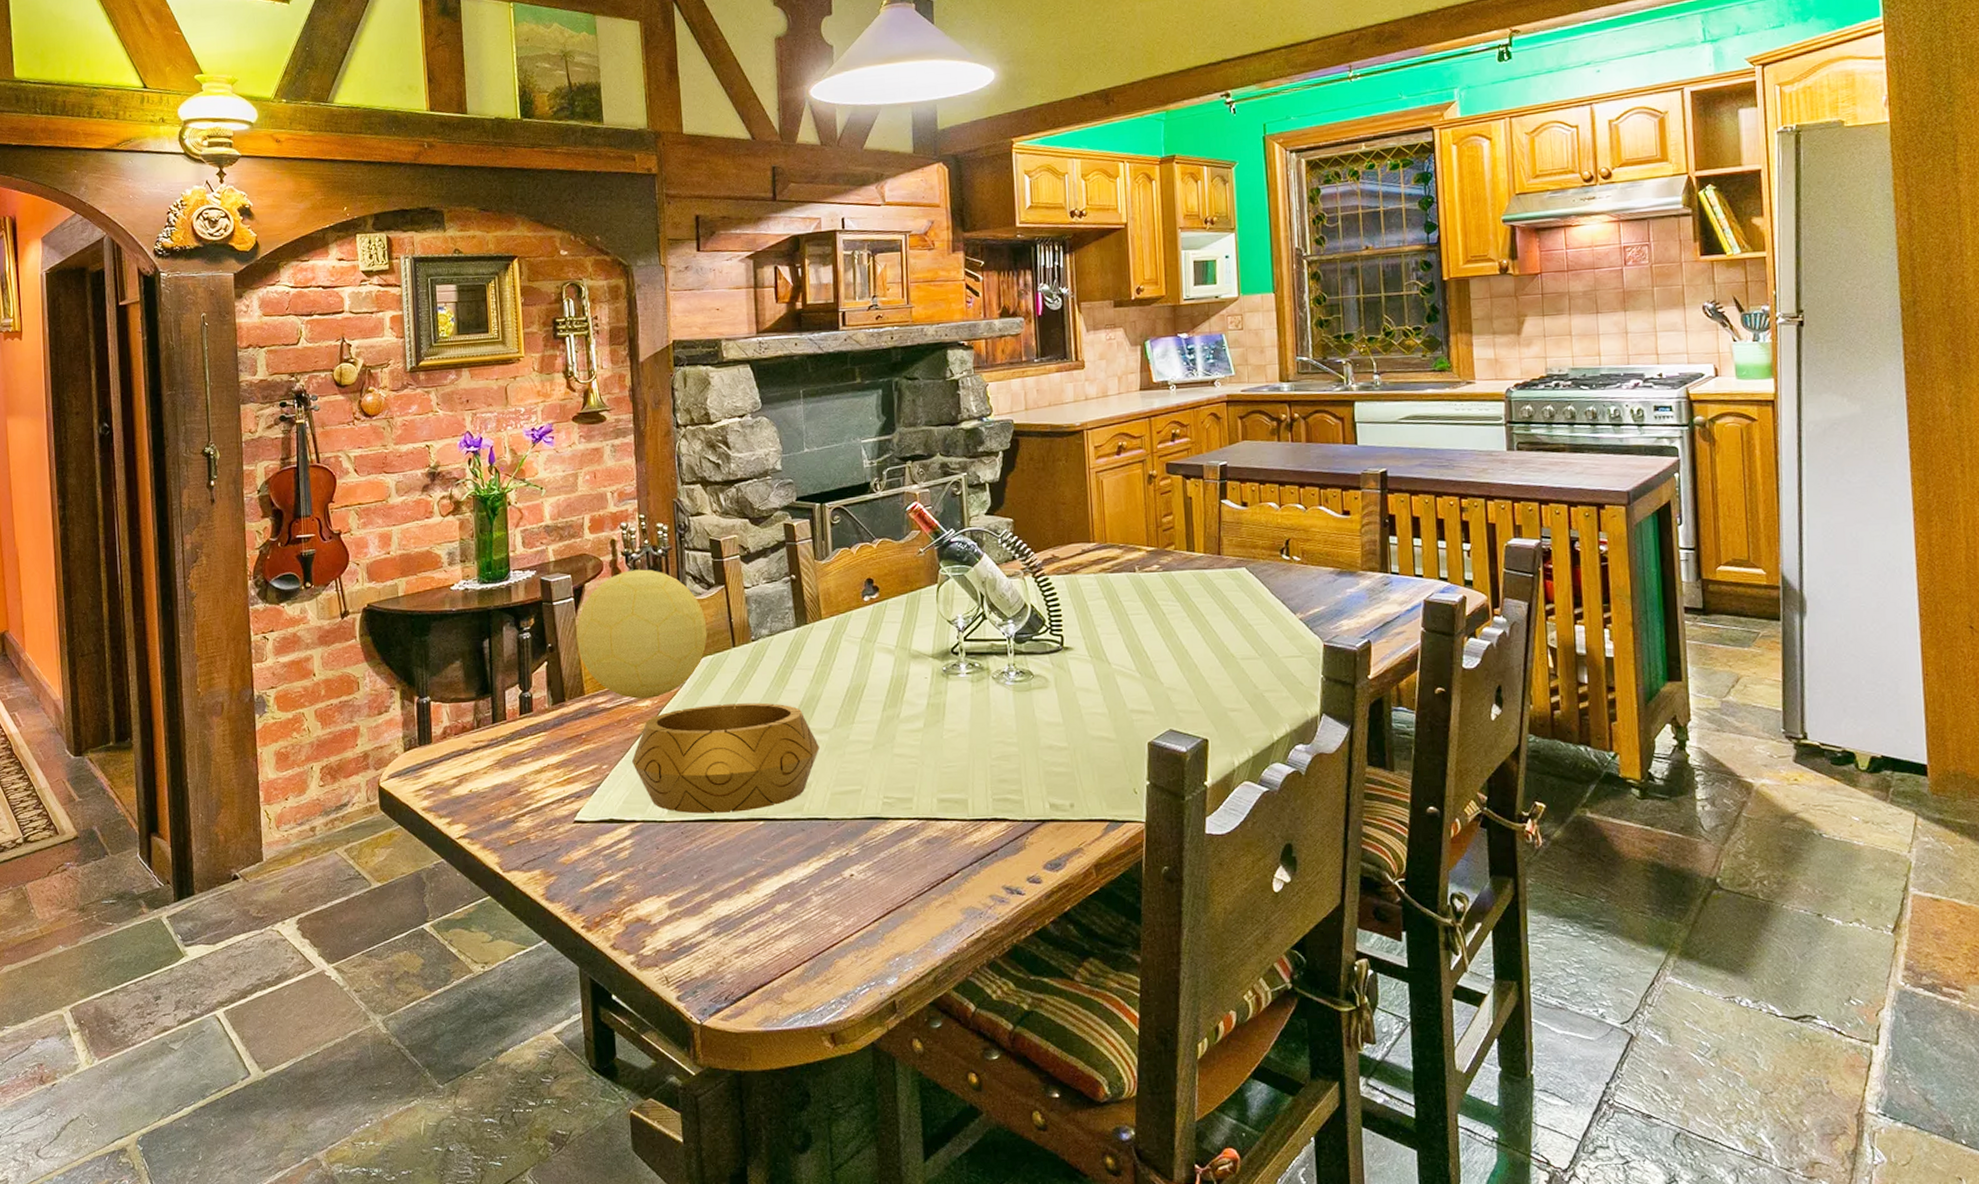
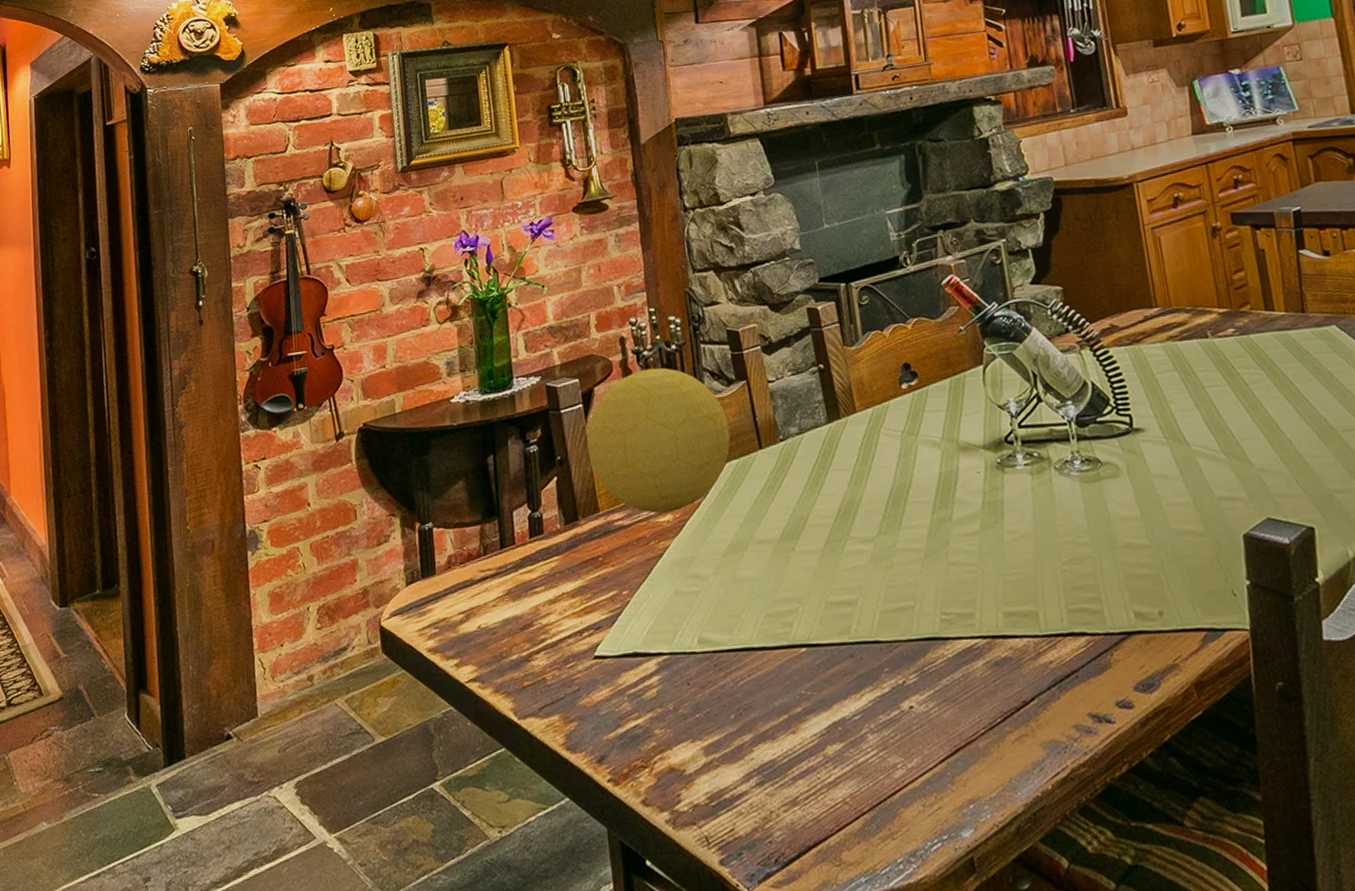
decorative bowl: present [631,702,819,814] -> none [654,510,864,643]

